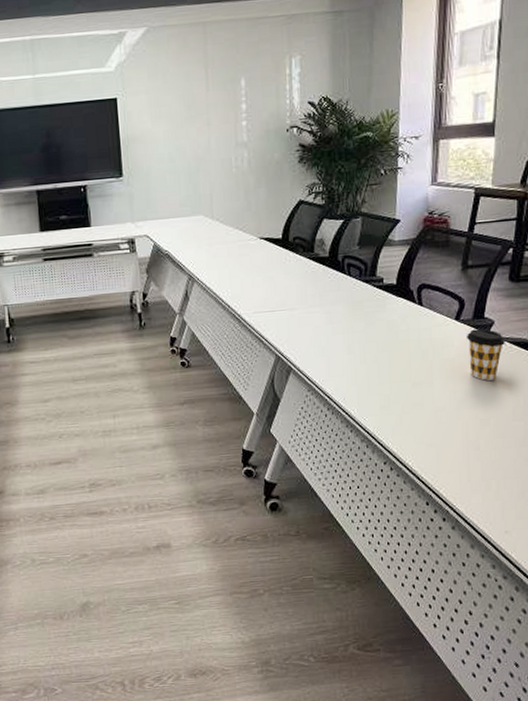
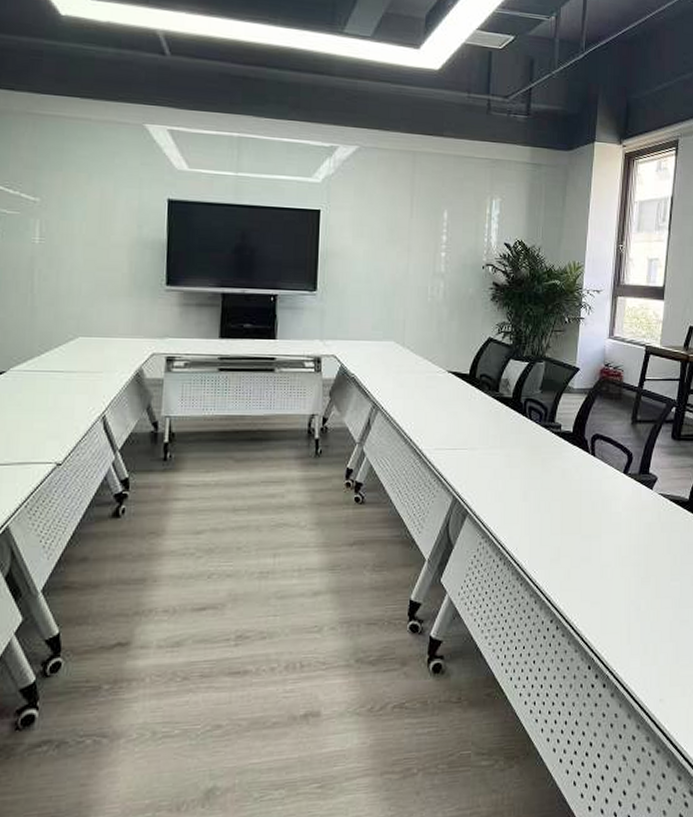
coffee cup: present [467,328,505,381] -> none [633,484,666,537]

